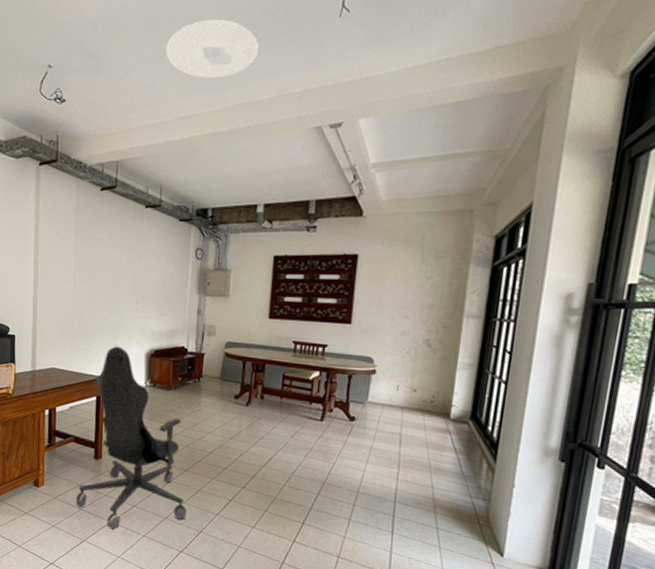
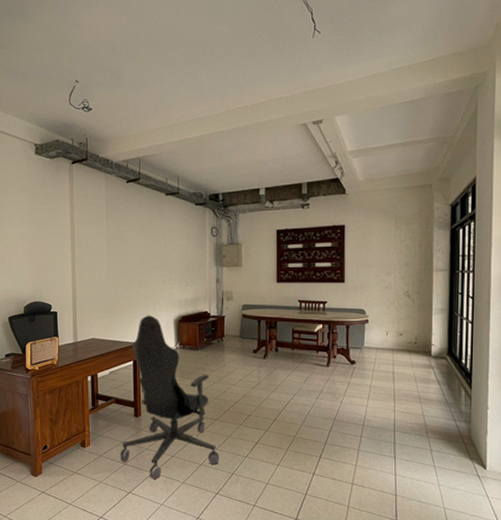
ceiling light: present [165,20,260,78] -> none [174,41,251,88]

